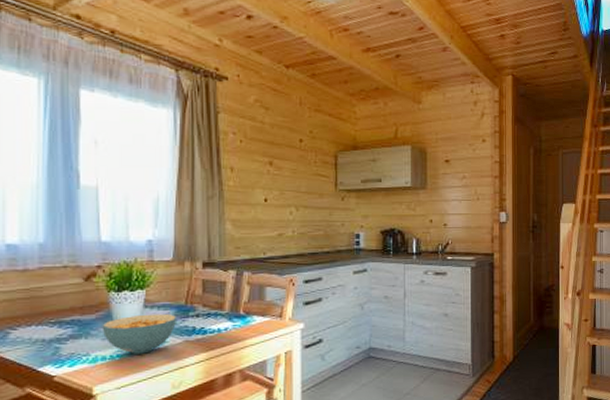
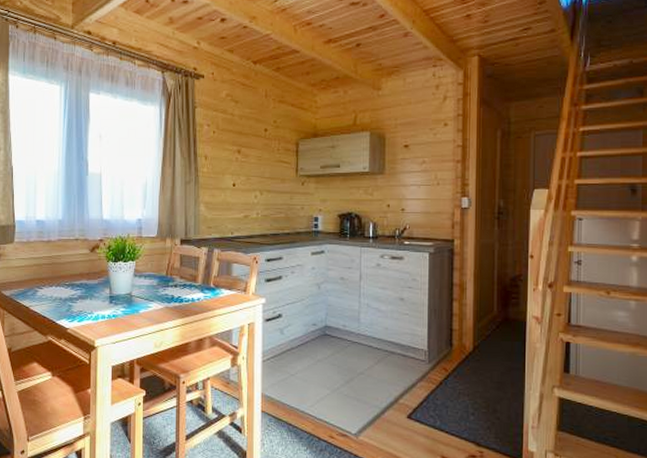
cereal bowl: present [102,313,176,354] -> none [102,282,159,316]

